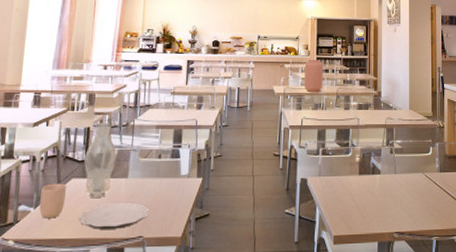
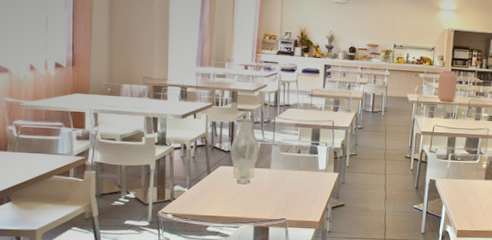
cup: present [39,183,66,219] -> none [193,169,215,199]
plate: present [78,202,150,229] -> none [227,188,291,211]

